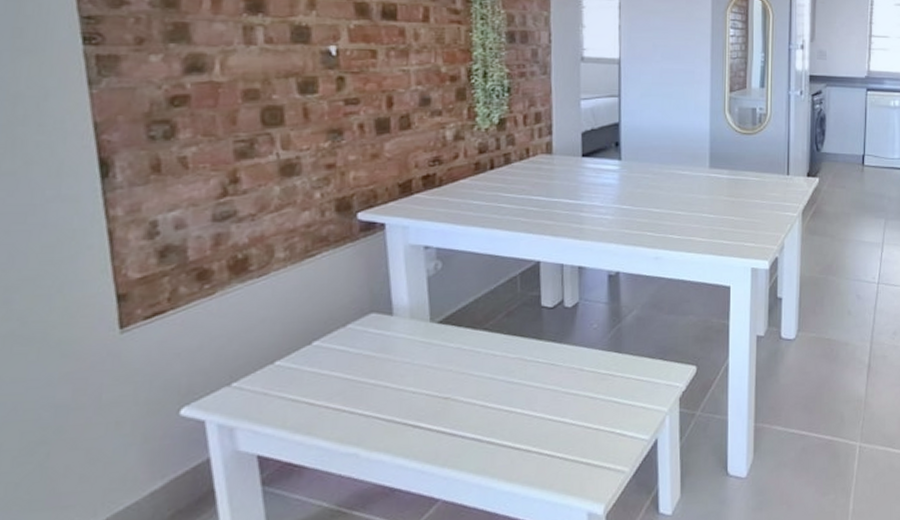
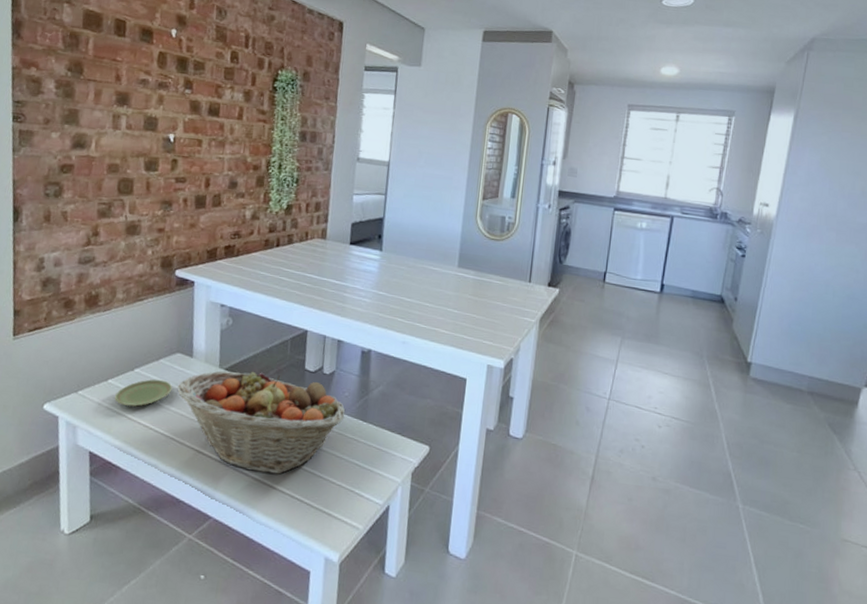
plate: none [287,349,369,389] -> present [115,379,173,407]
fruit basket: none [376,318,596,436] -> present [177,370,346,475]

